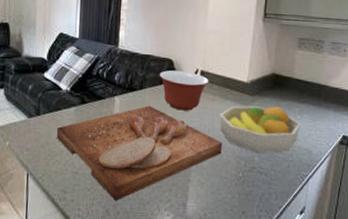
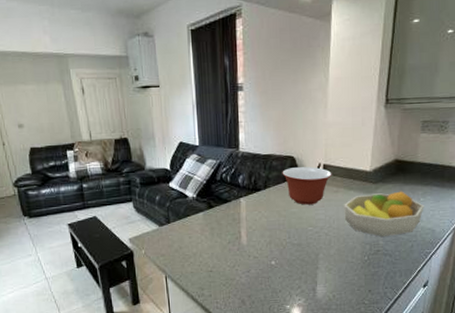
cutting board: present [56,105,223,201] -> none [187,203,348,292]

